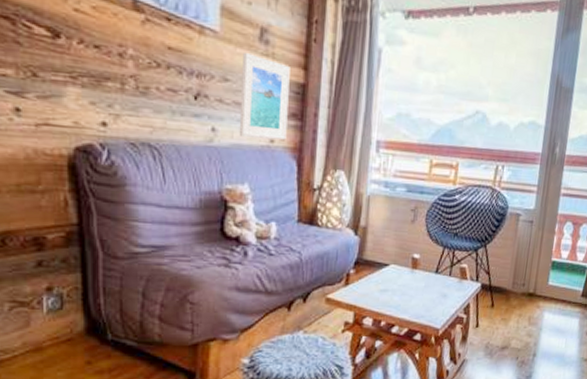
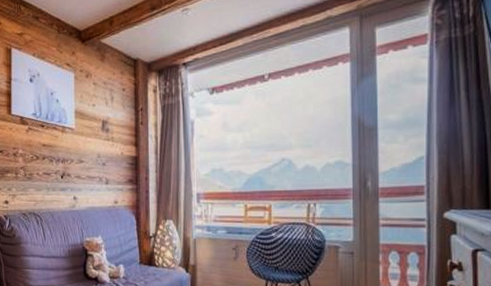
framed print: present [238,51,290,140] -> none [91,139,126,201]

